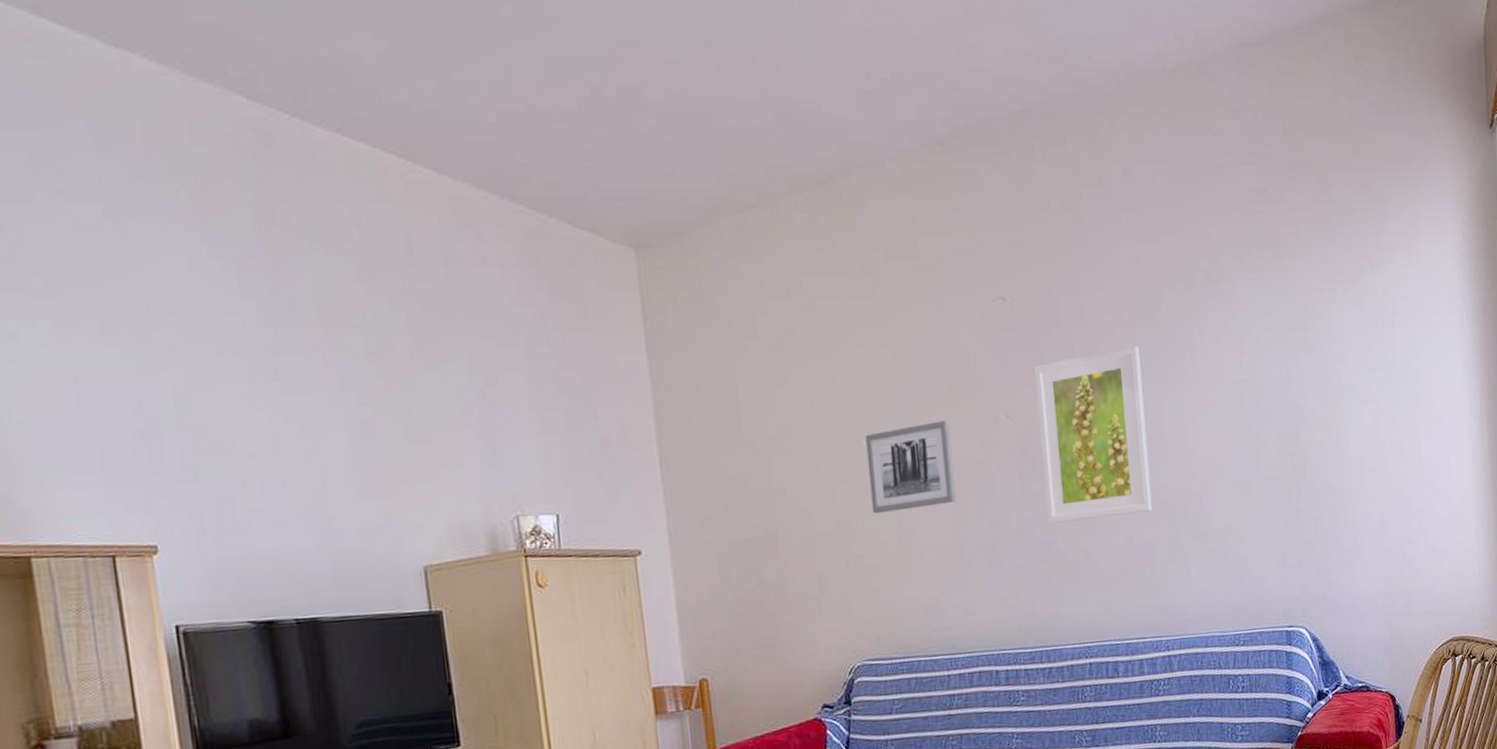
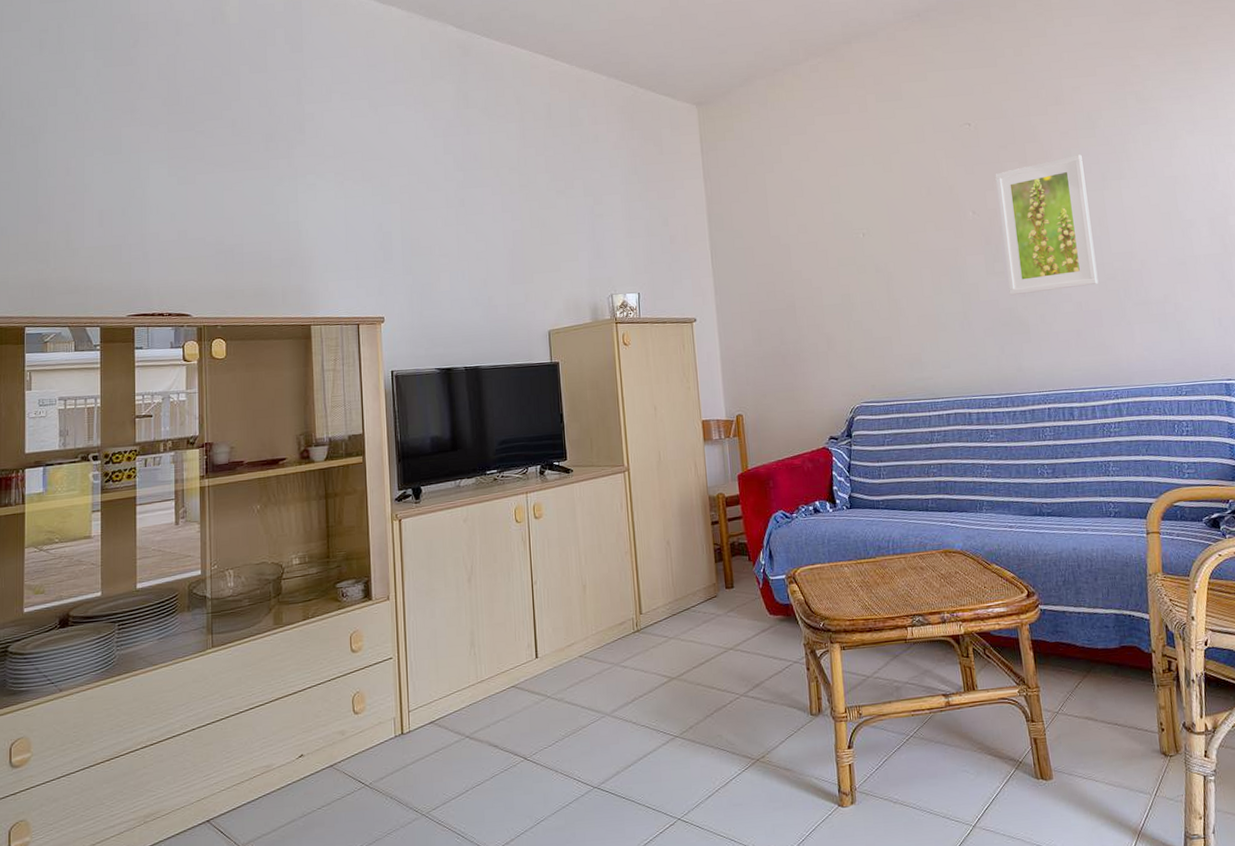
wall art: present [865,421,956,514] -> none [862,217,934,289]

